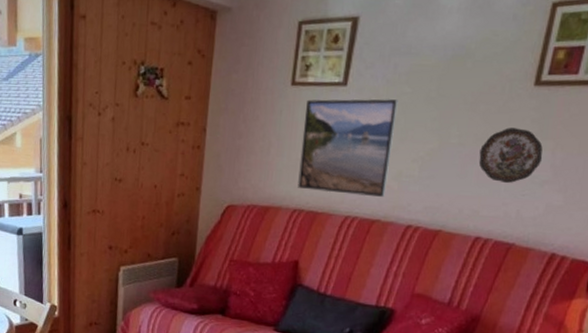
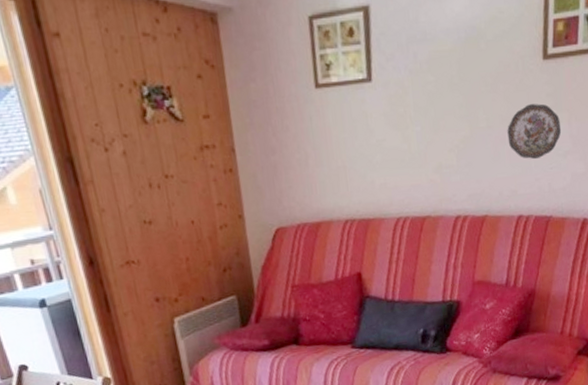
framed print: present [298,99,399,197] -> none [335,90,430,198]

